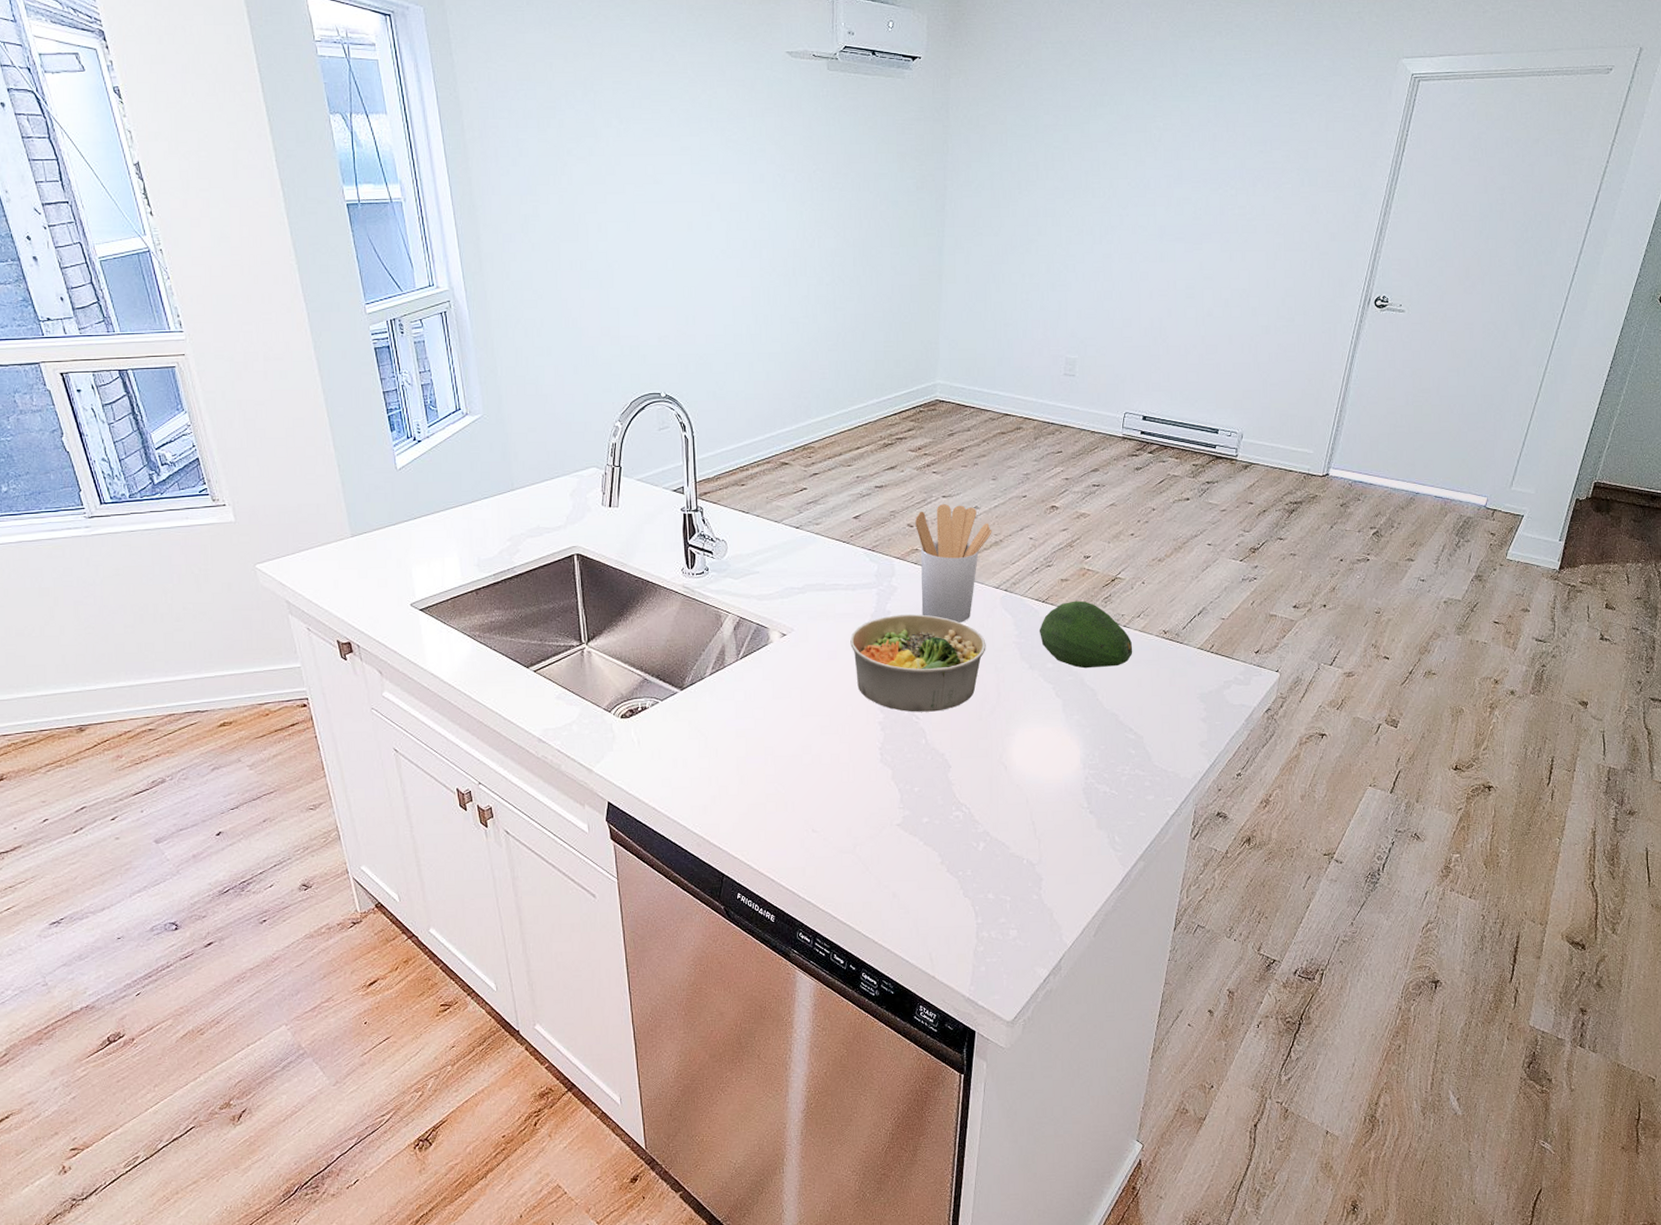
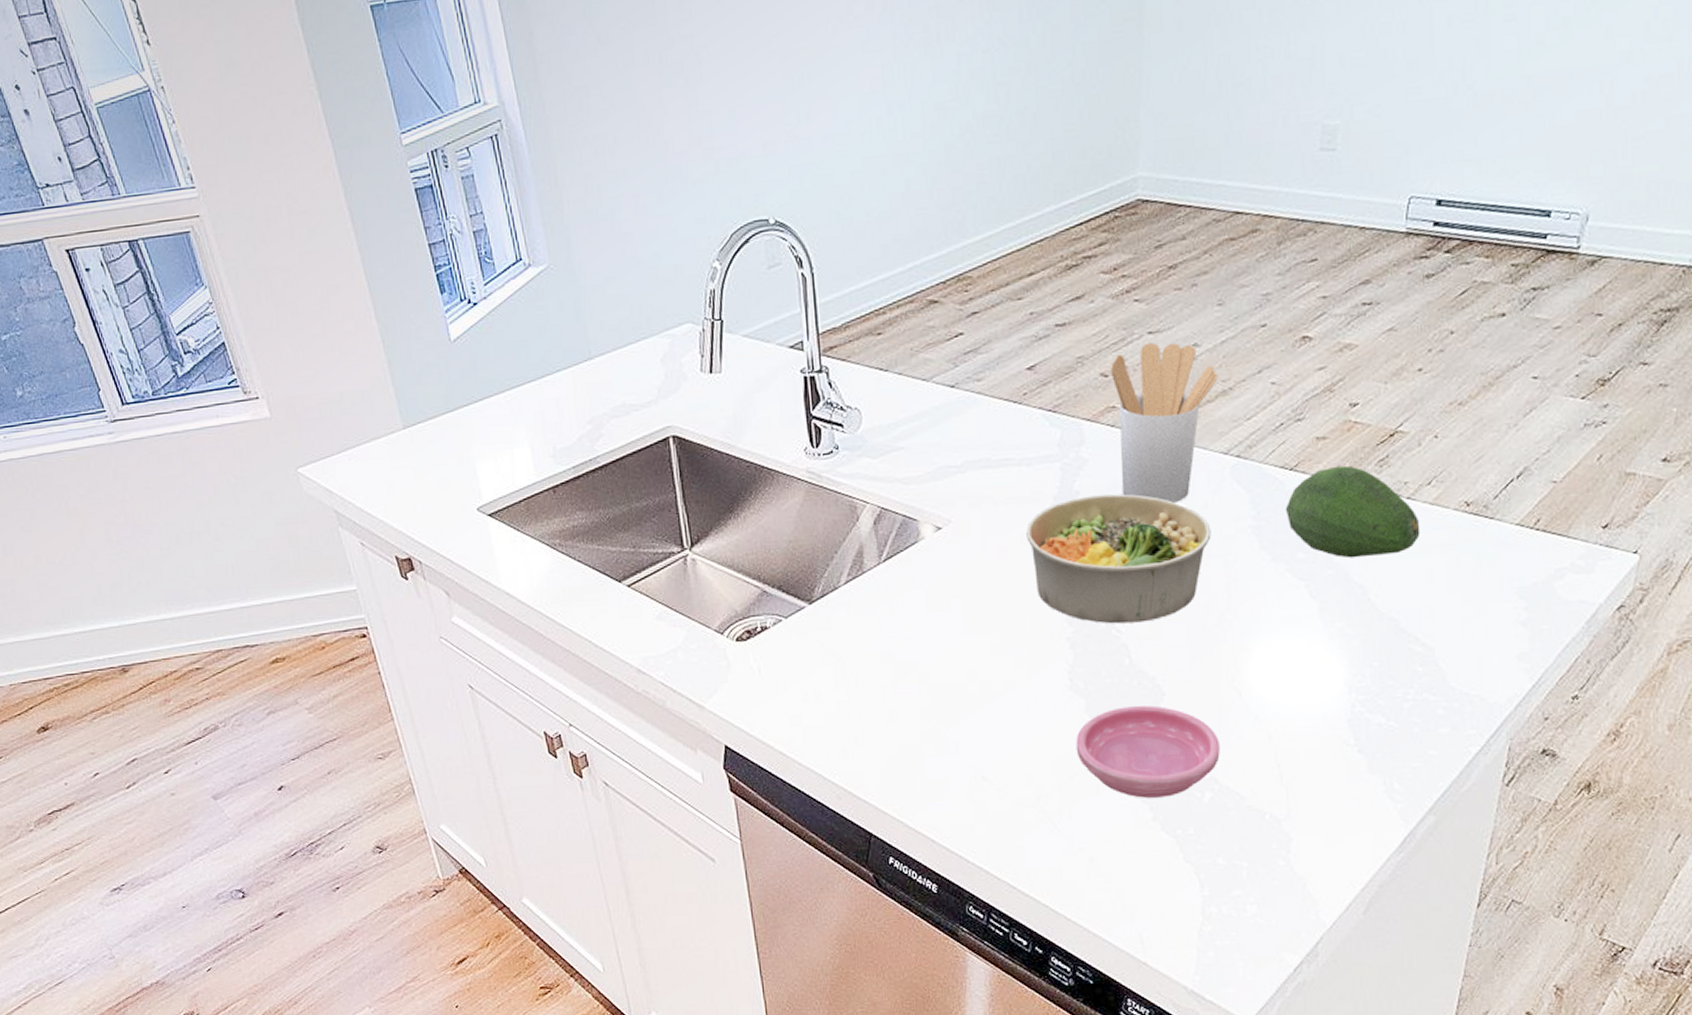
saucer: none [884,775,991,847] -> present [1076,705,1220,798]

